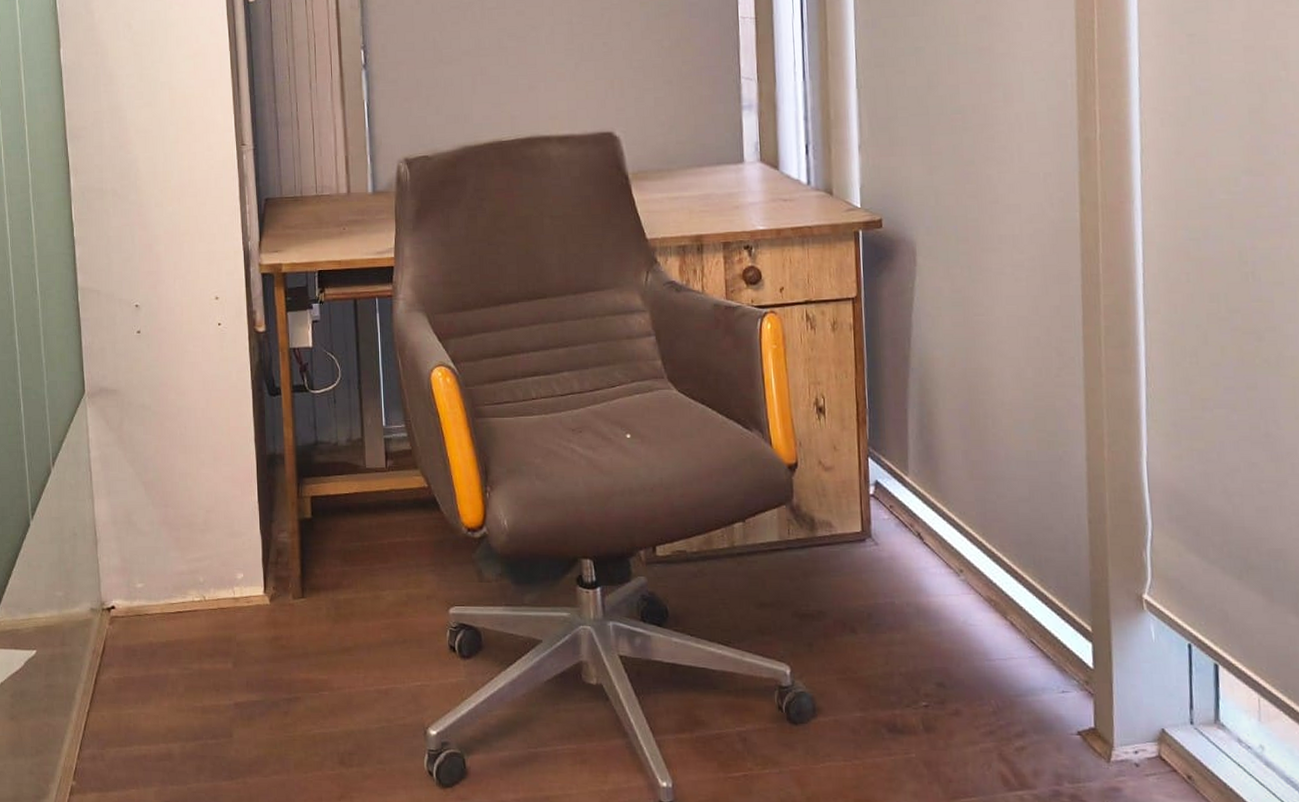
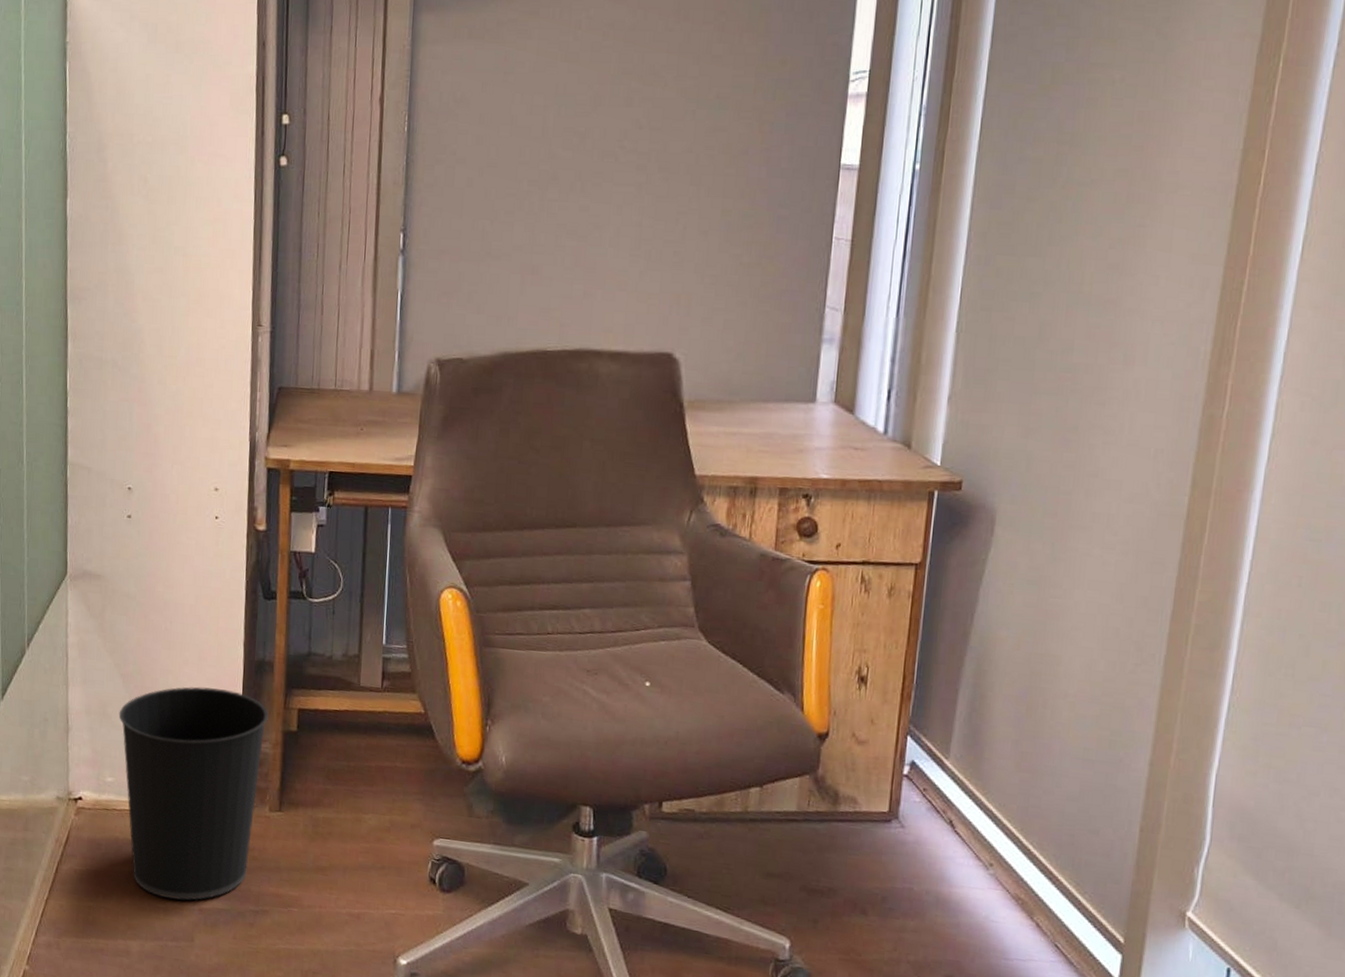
wastebasket: none [143,486,284,697] -> present [118,686,269,900]

